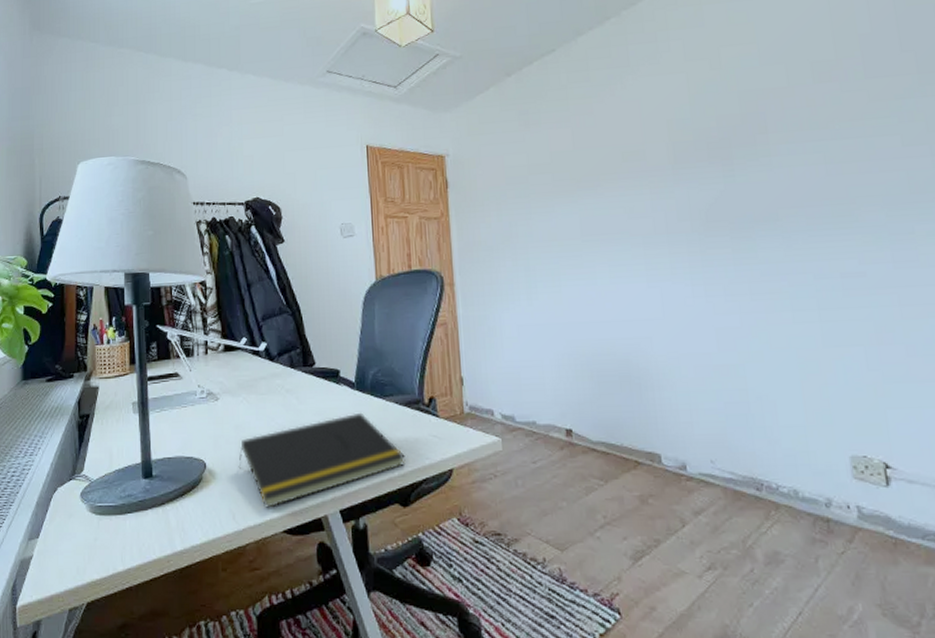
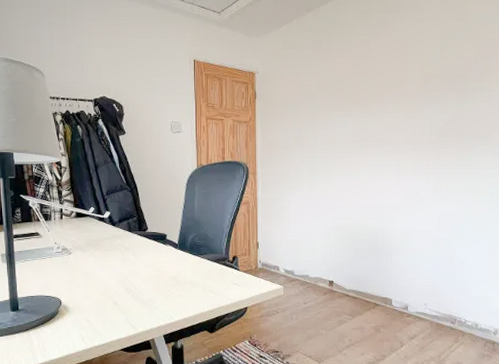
notepad: present [238,412,406,508] -> none [87,266,213,333]

